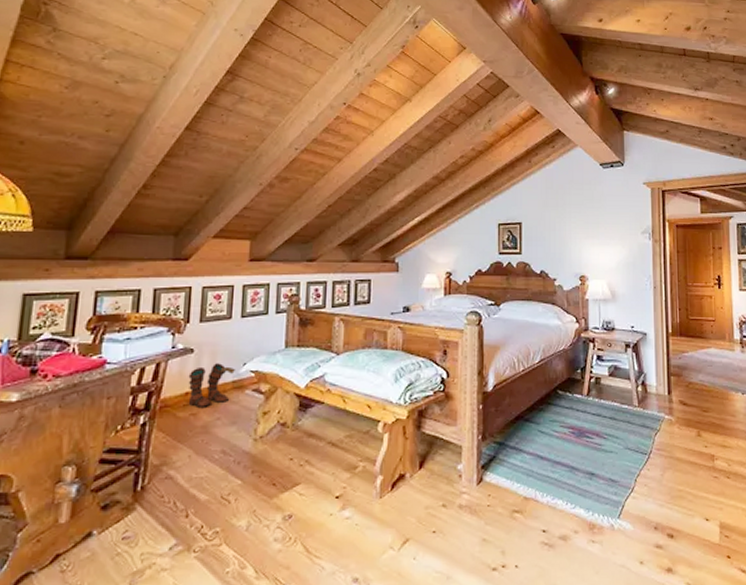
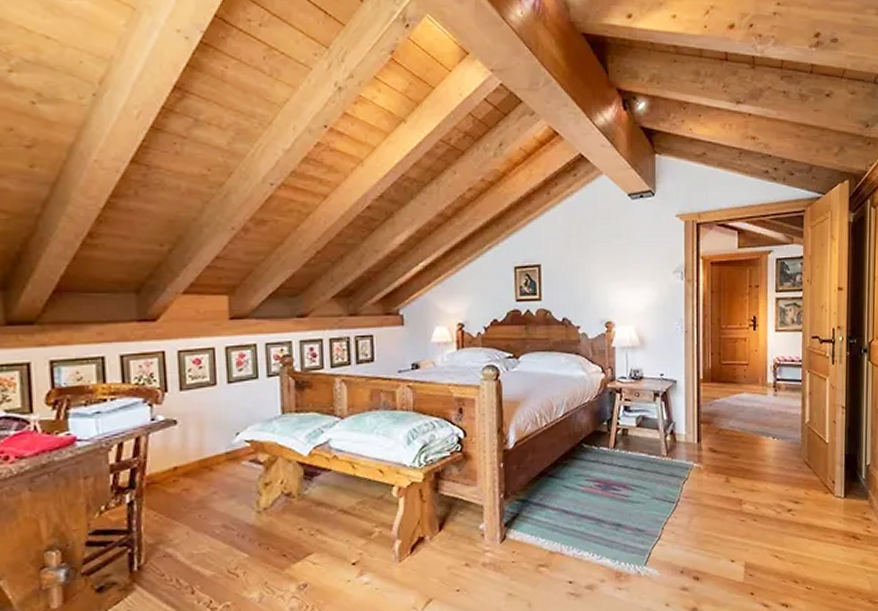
boots: present [188,363,236,407] -> none [174,434,229,482]

